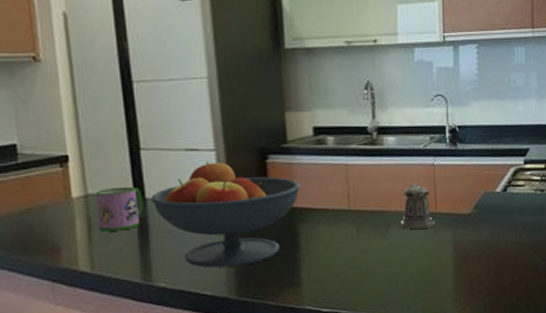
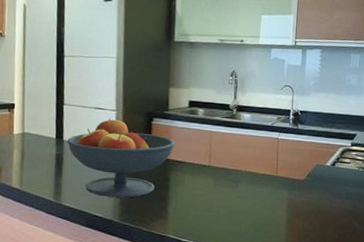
mug: present [95,186,143,232] -> none [29,129,61,162]
pepper shaker: present [401,183,436,230] -> none [248,151,276,188]

